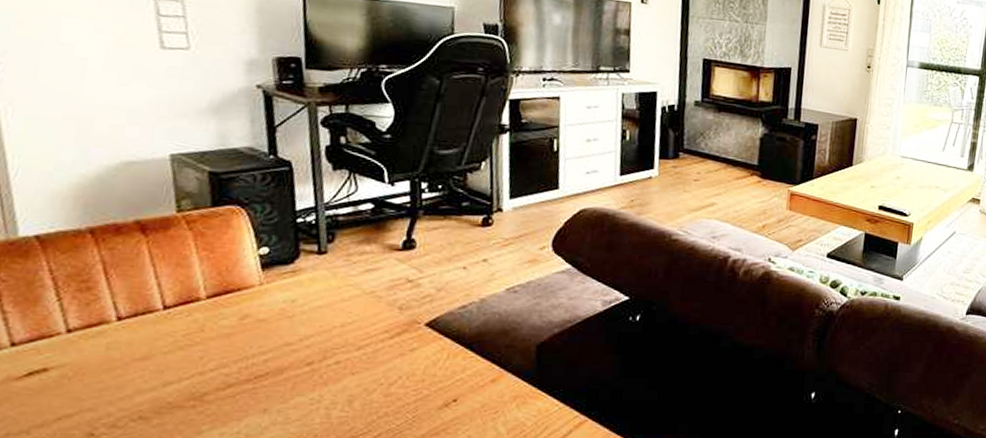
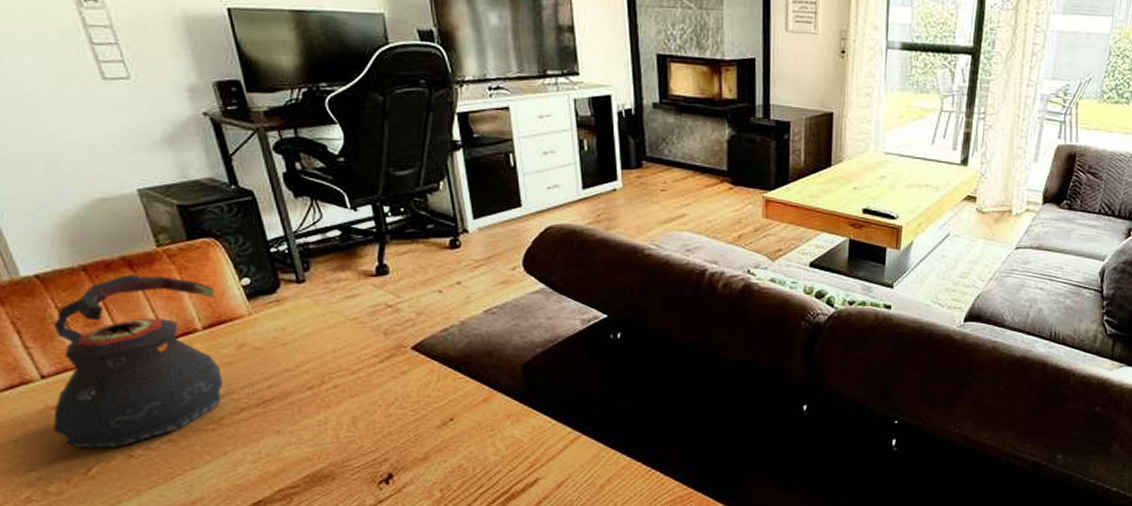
teapot: none [8,239,229,425] -> present [53,274,222,449]

